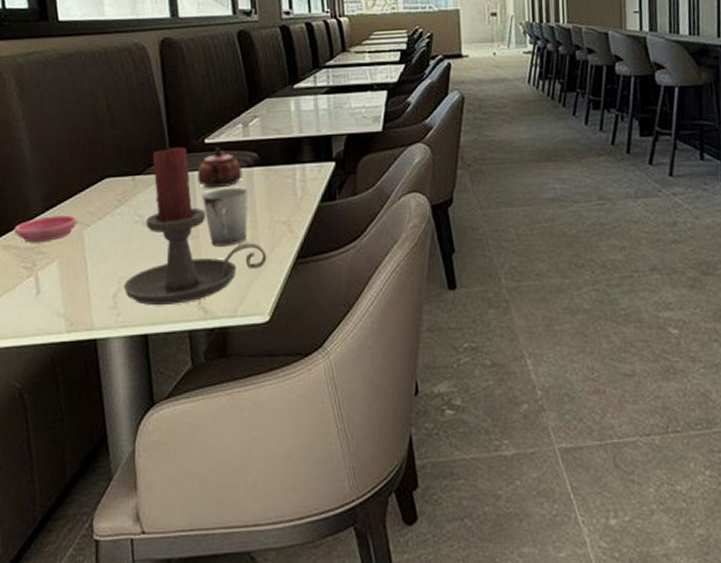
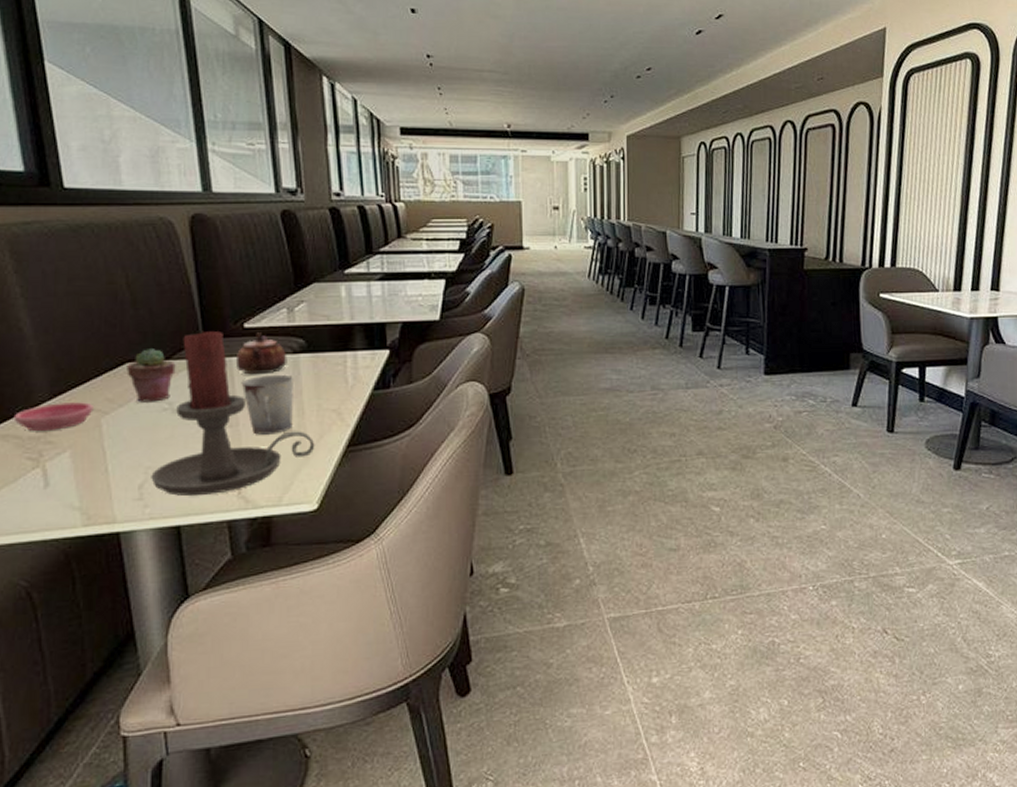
potted succulent: none [105,165,146,215] -> present [127,349,176,402]

